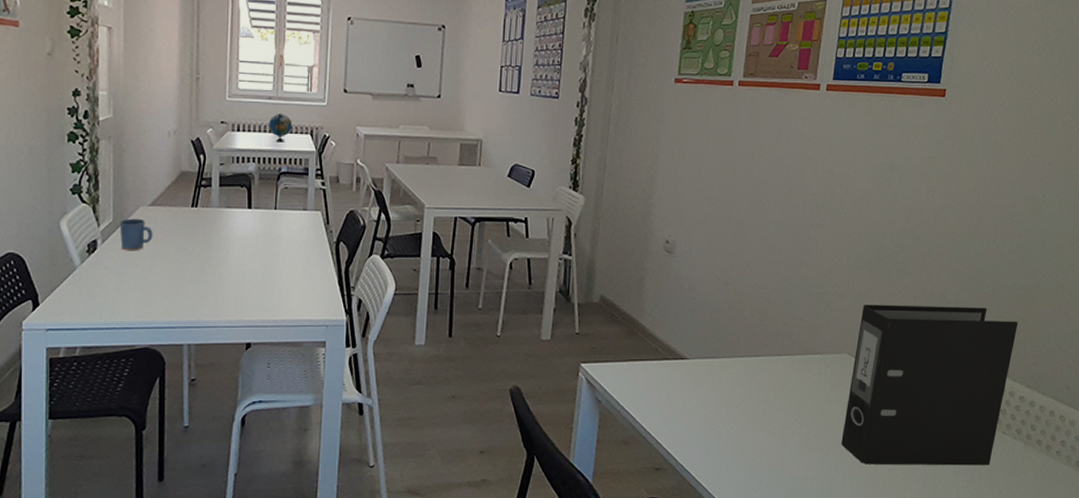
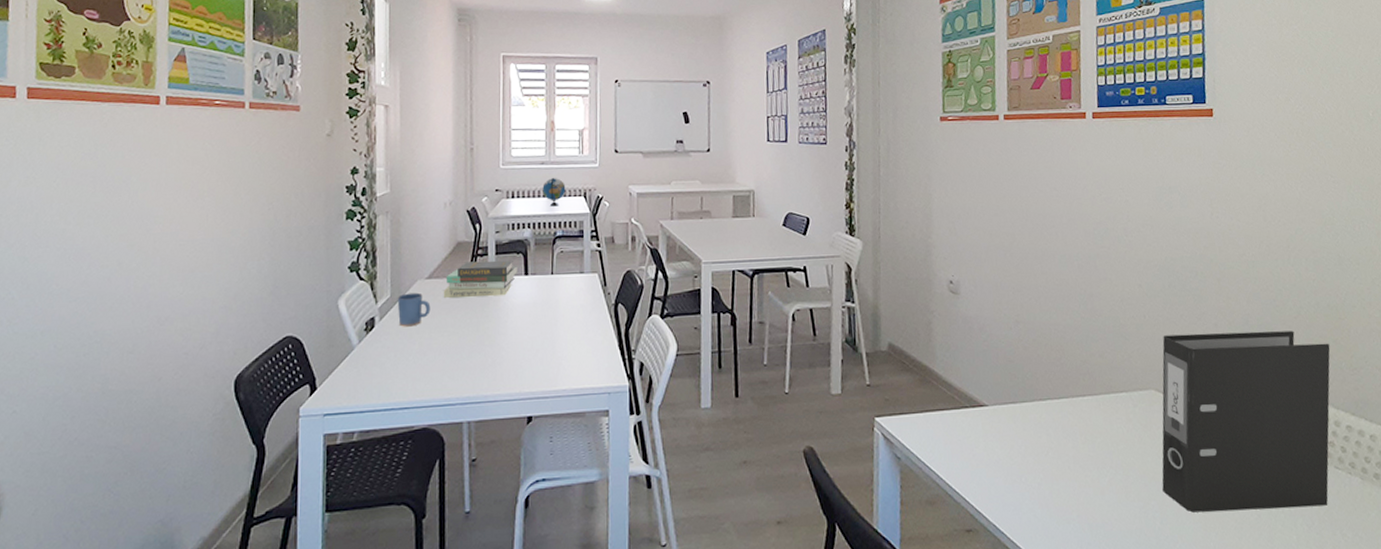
books: none [165,192,241,227] -> present [443,260,517,298]

